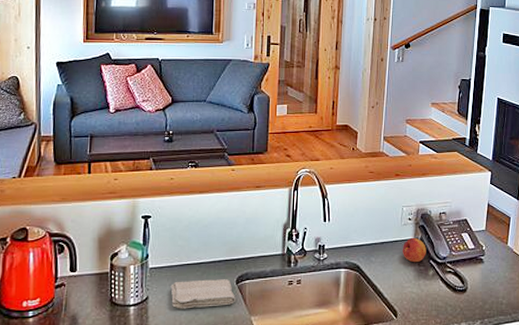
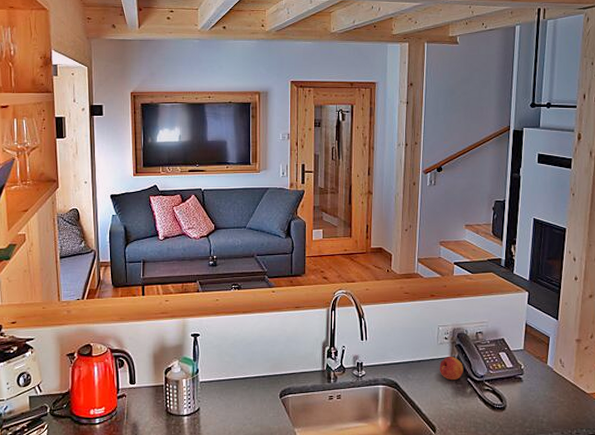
washcloth: present [170,279,235,309] -> none [219,393,279,420]

